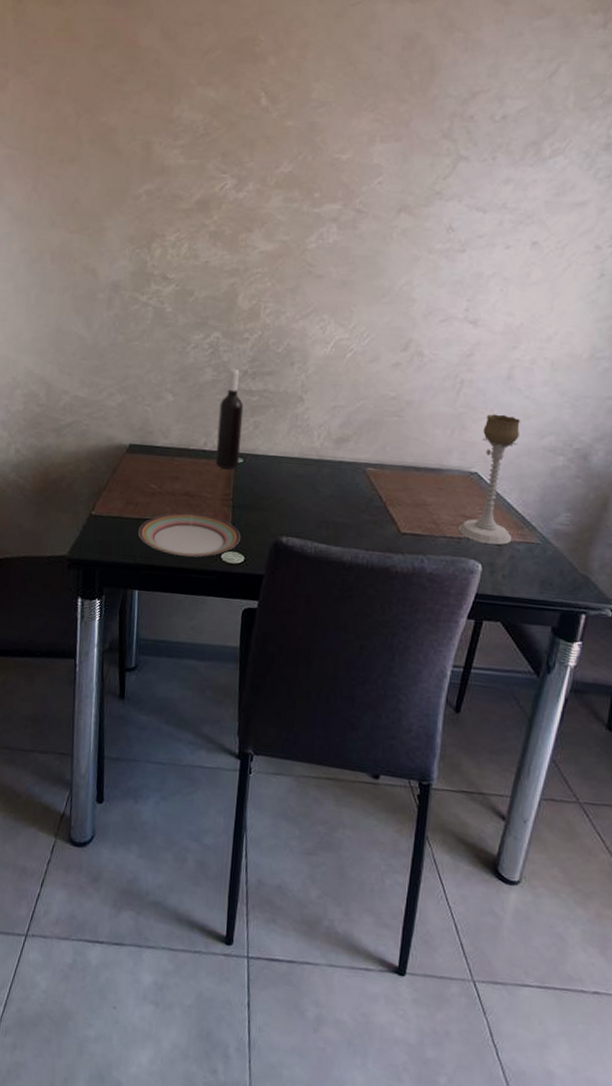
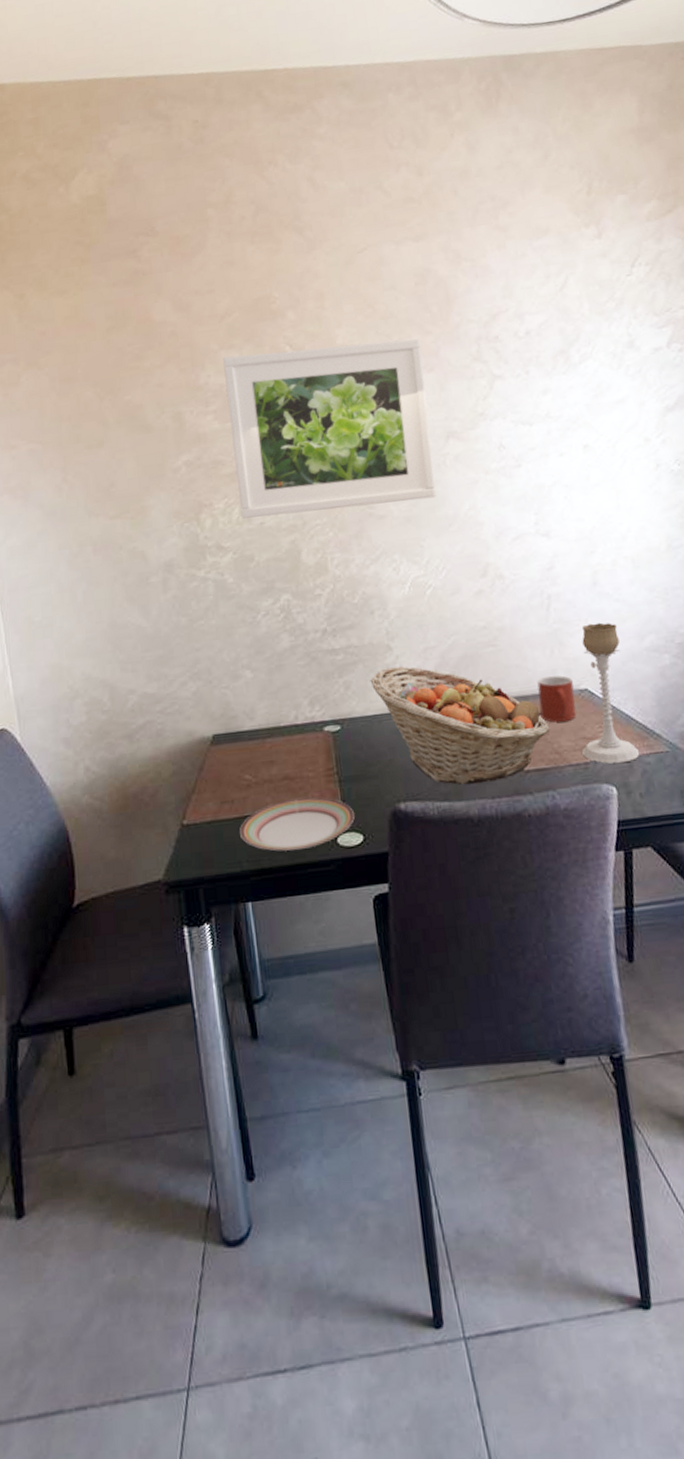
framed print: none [189,94,394,267] -> present [223,339,436,519]
wine bottle: present [215,368,244,469] -> none [303,628,337,740]
fruit basket: none [278,416,434,536] -> present [370,666,550,785]
mug: none [428,453,465,498] -> present [537,675,576,723]

